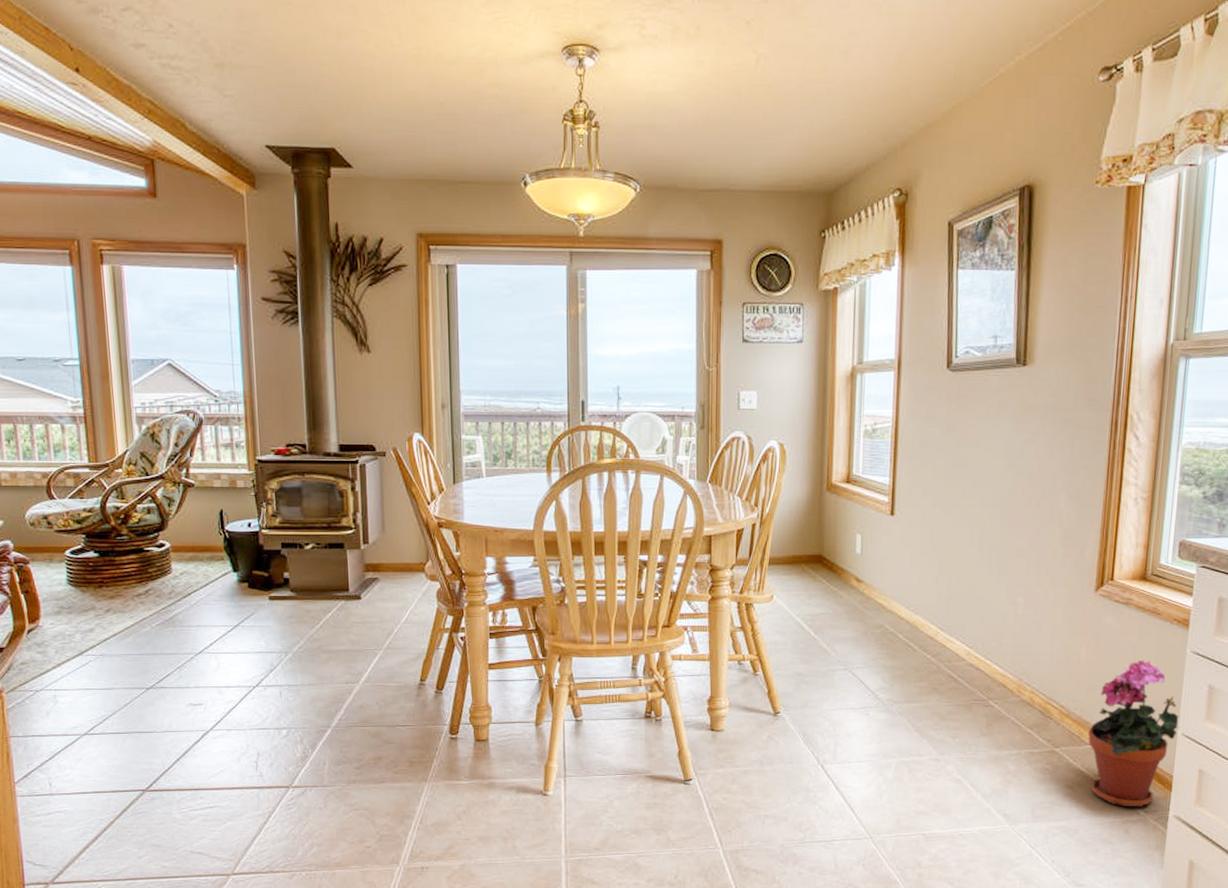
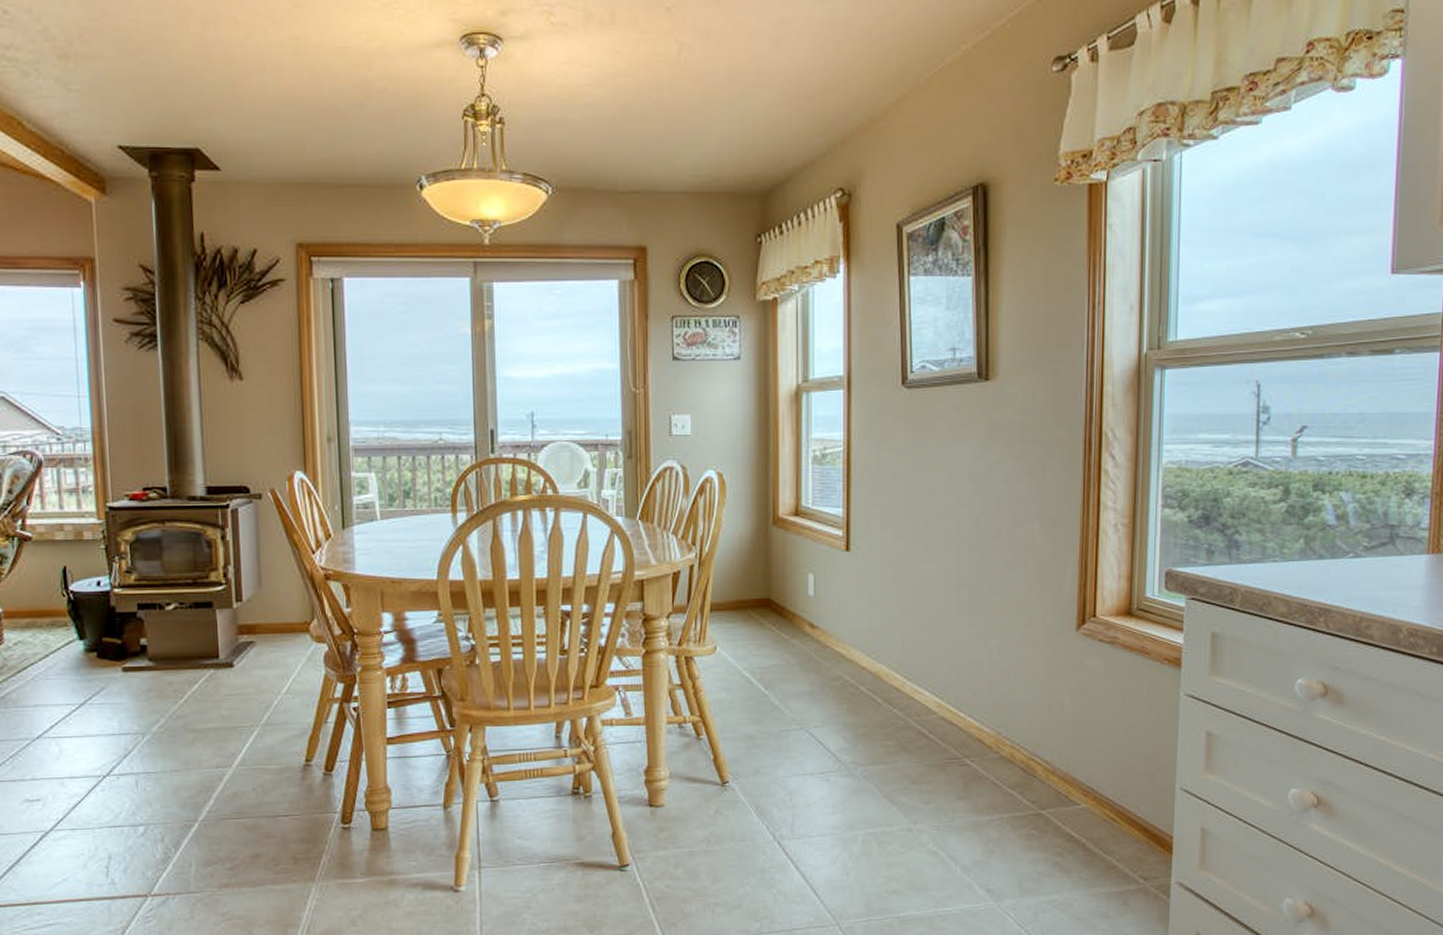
potted plant: present [1088,661,1180,807] -> none [1077,707,1177,875]

